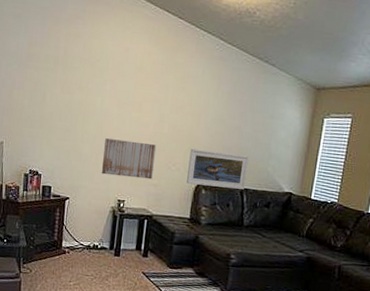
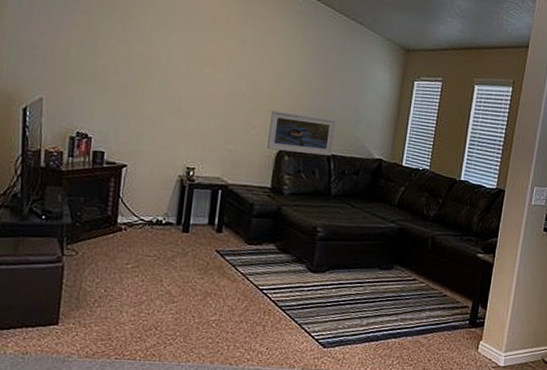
wall art: present [102,138,157,180] -> none [167,97,233,145]

